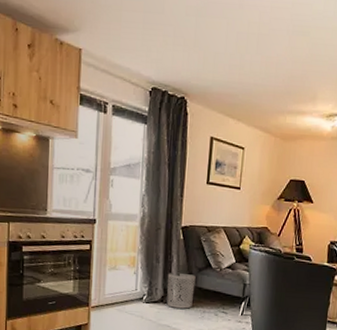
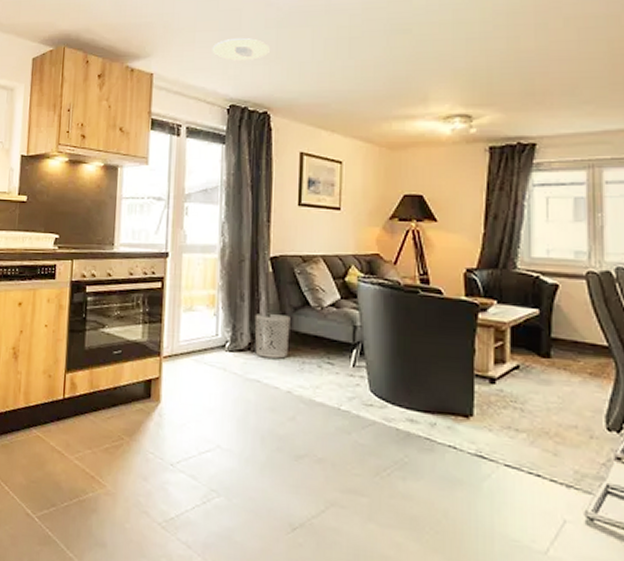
recessed light: none [137,22,189,46] -> present [212,38,270,61]

